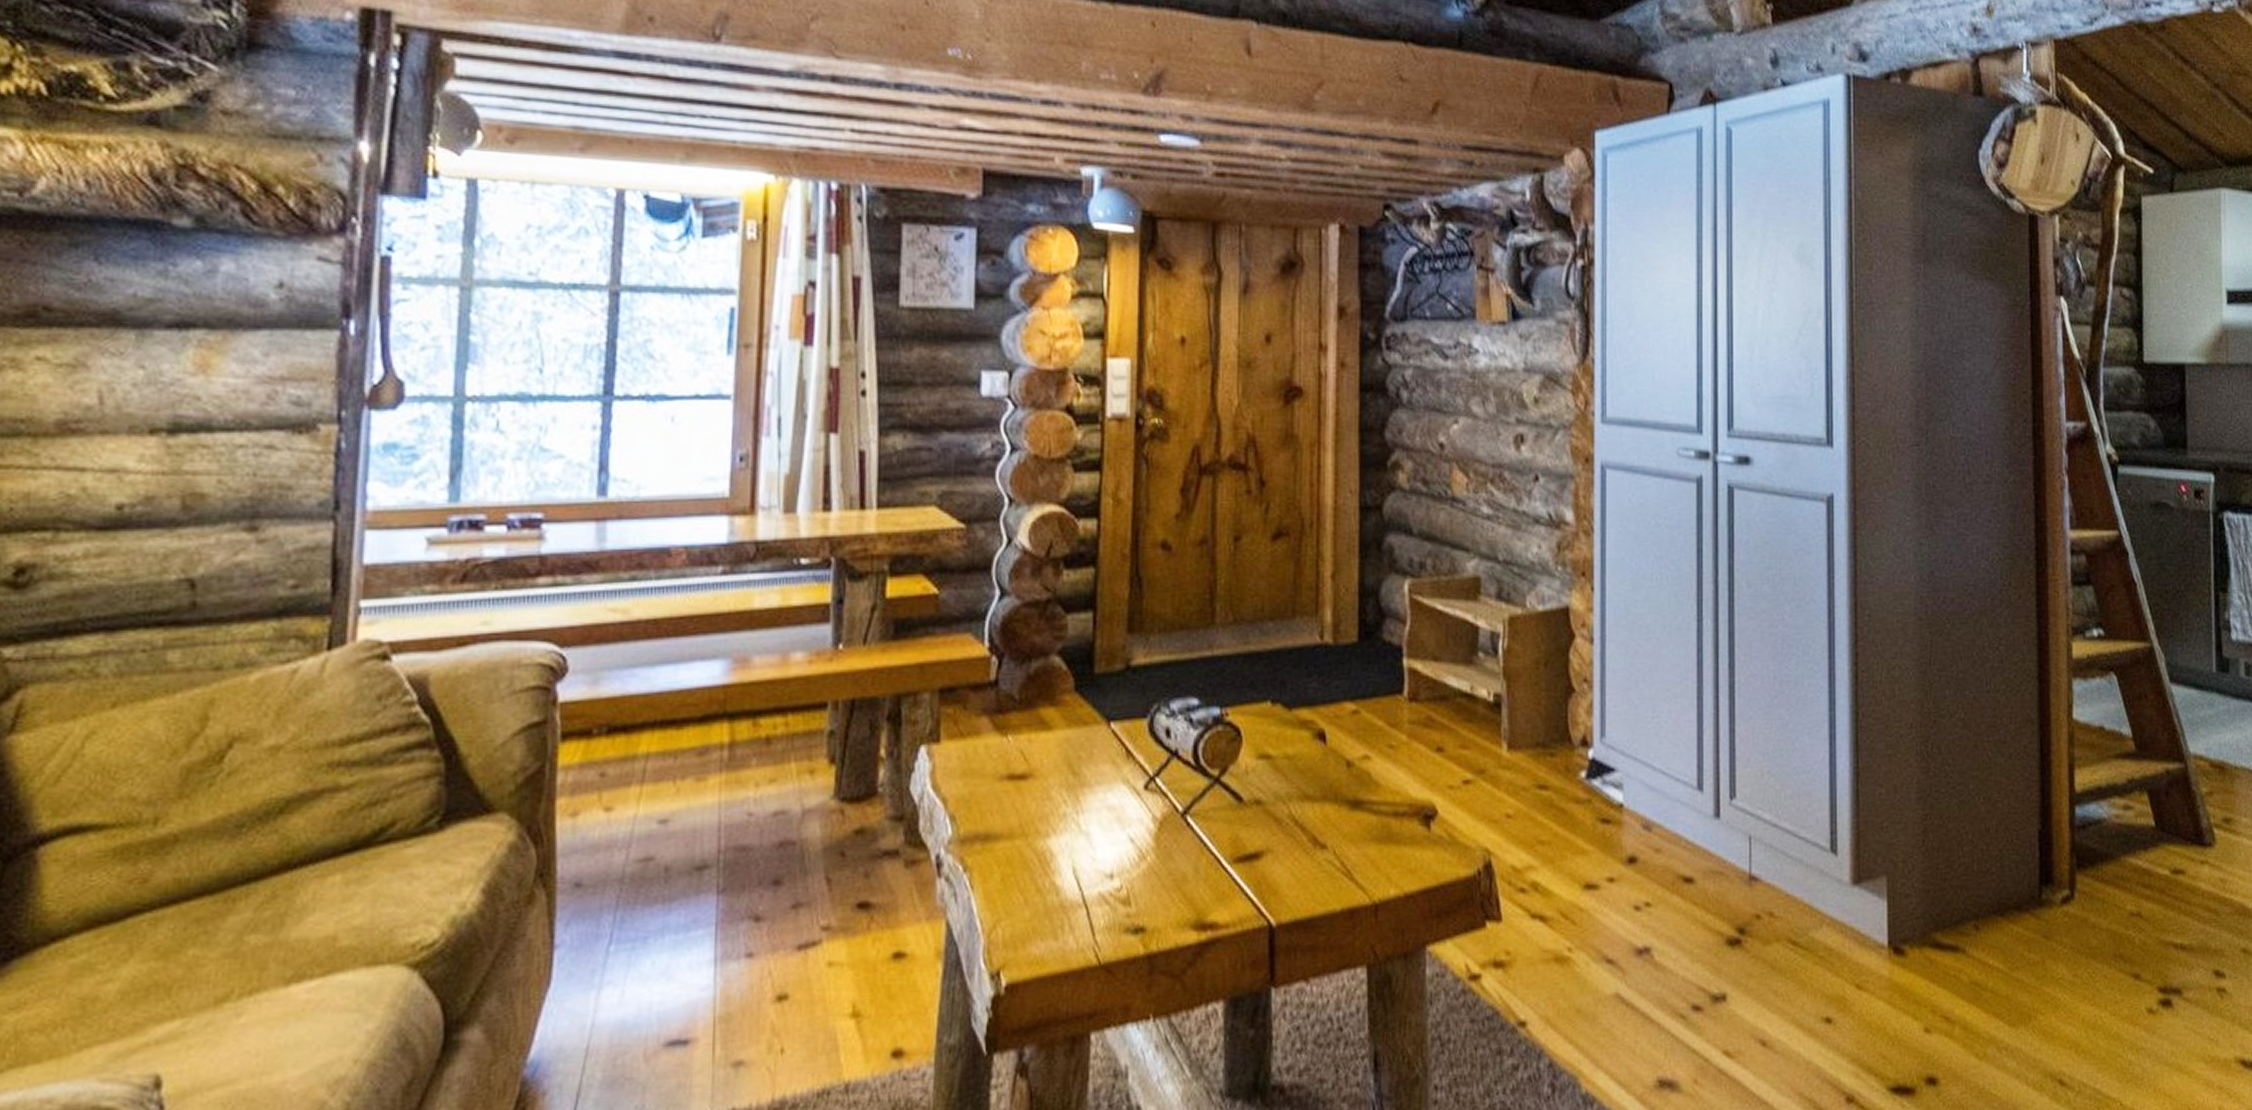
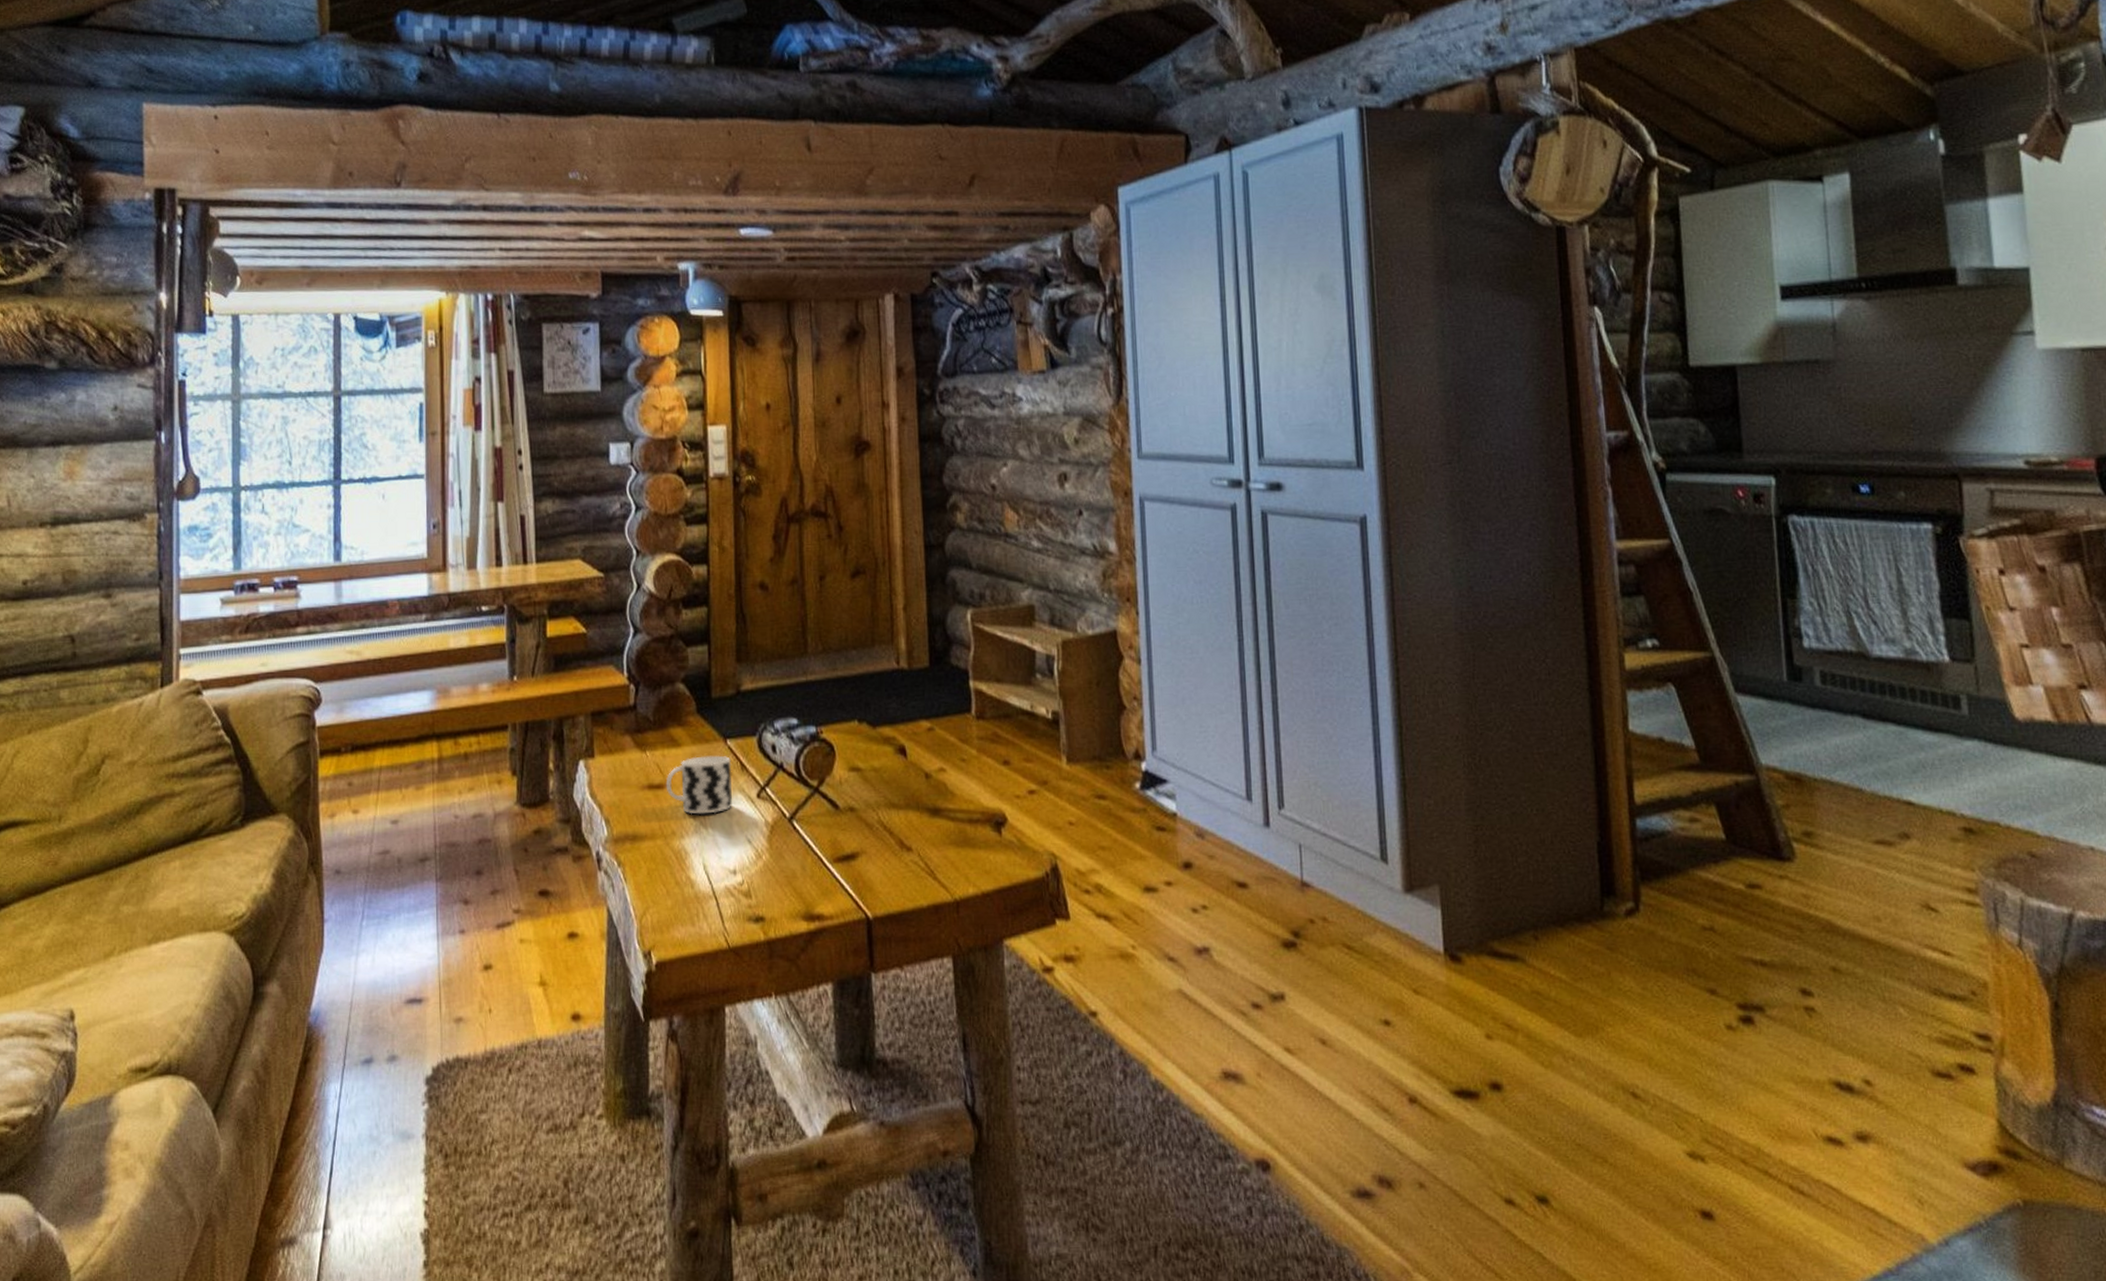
cup: none [1030,740,1115,810] -> present [665,755,732,815]

